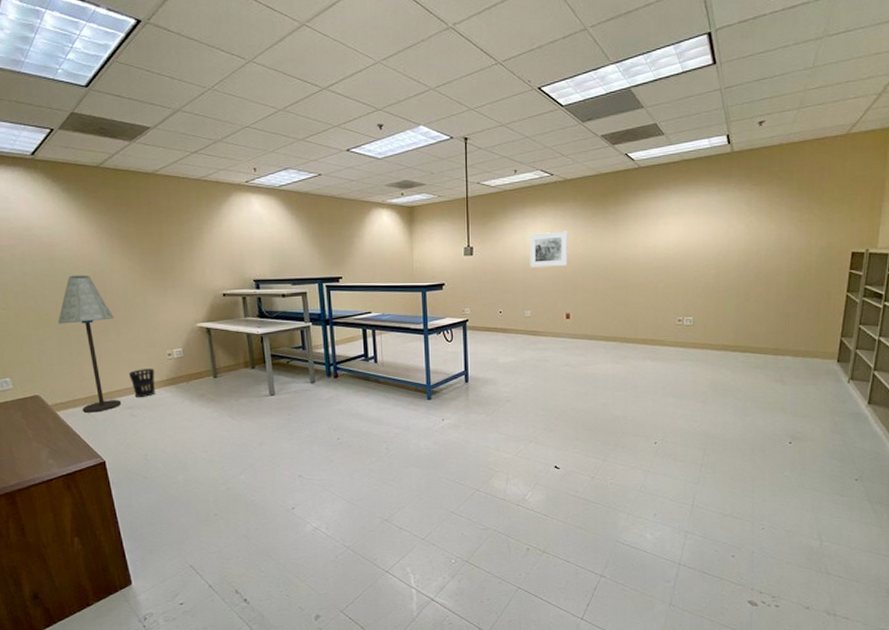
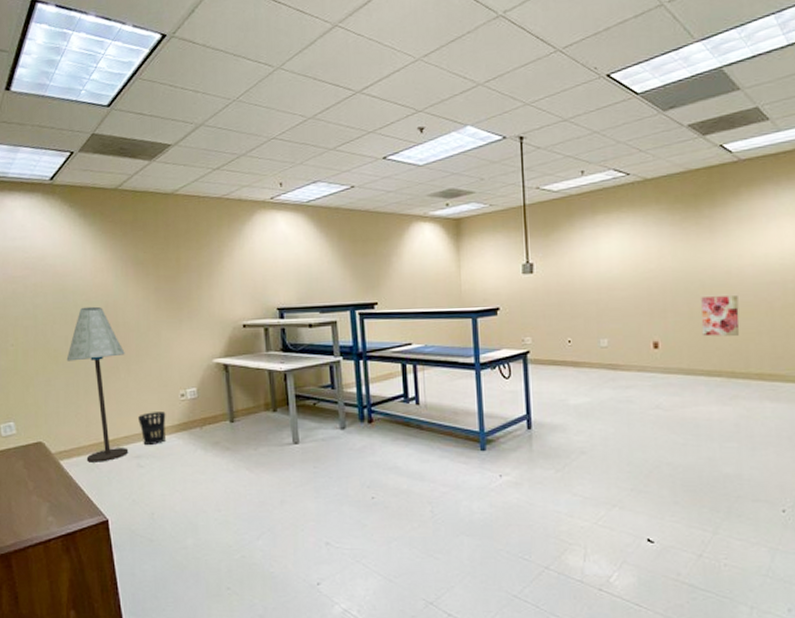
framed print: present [529,231,569,268] -> none [602,240,653,286]
wall art: none [603,278,632,310] -> present [701,295,740,337]

